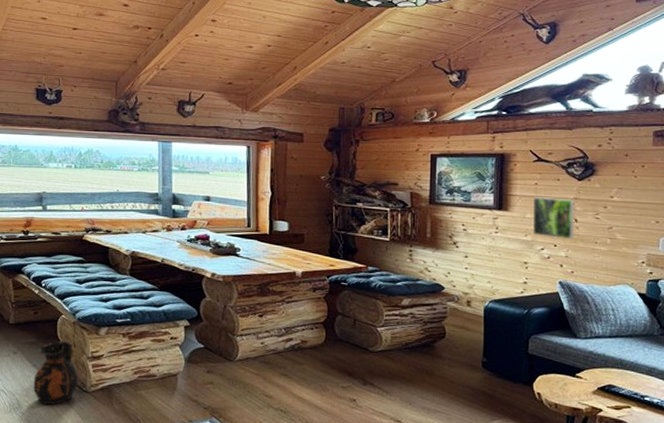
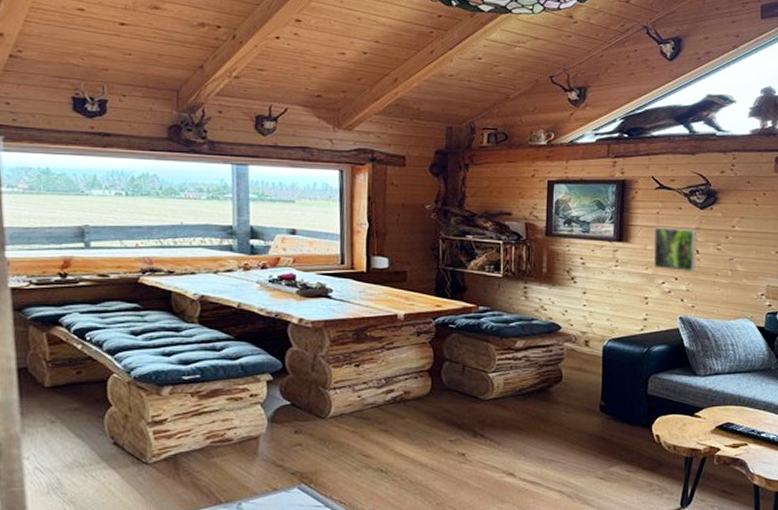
ceramic jug: present [33,340,78,406] -> none [77,403,136,483]

